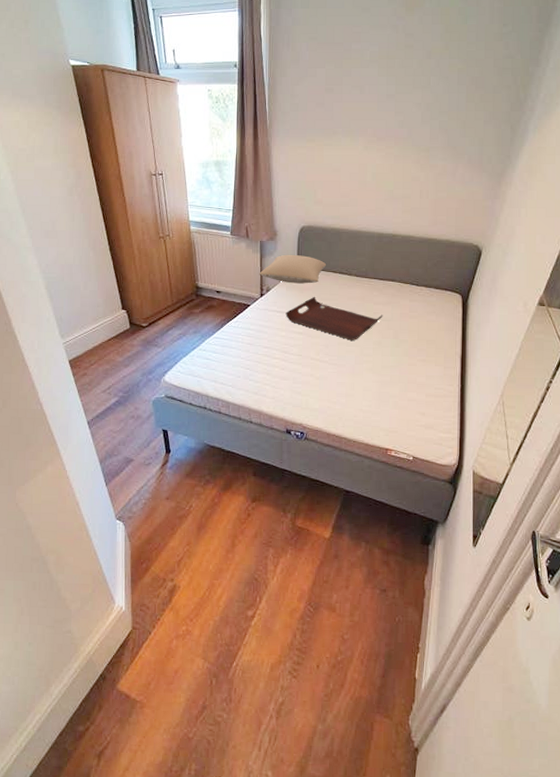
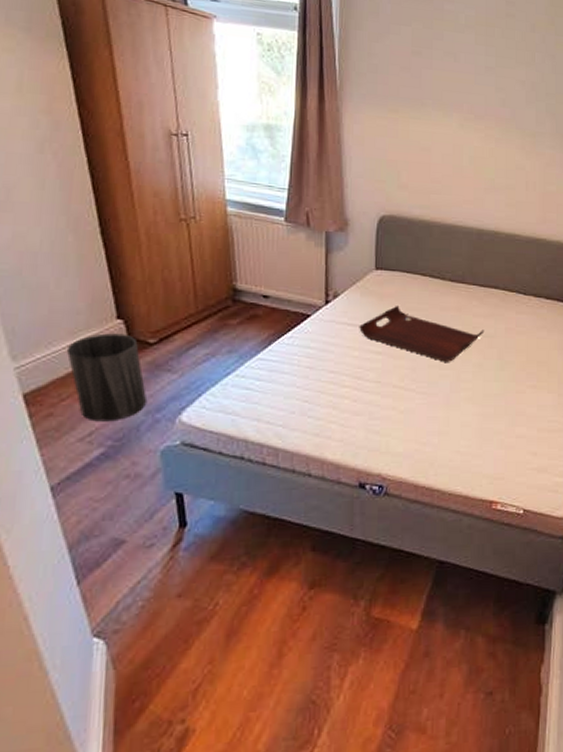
trash can: none [93,320,143,380] -> present [67,333,148,422]
pillow: present [259,254,327,284] -> none [324,250,414,289]

